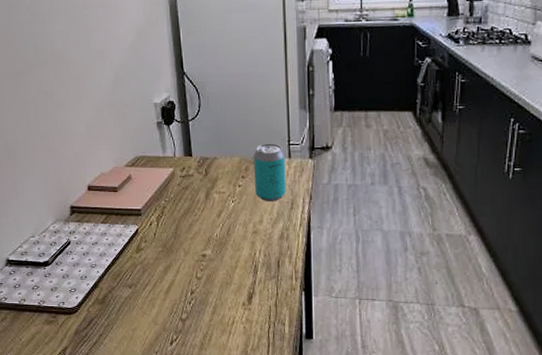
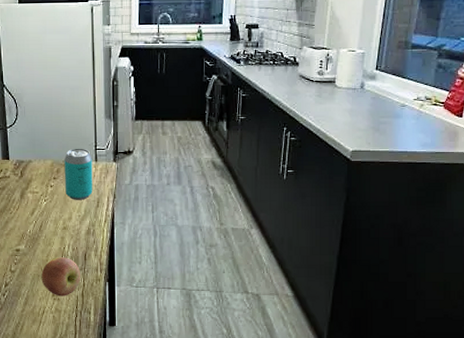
apple: none [230,264,274,306] -> present [41,257,81,296]

